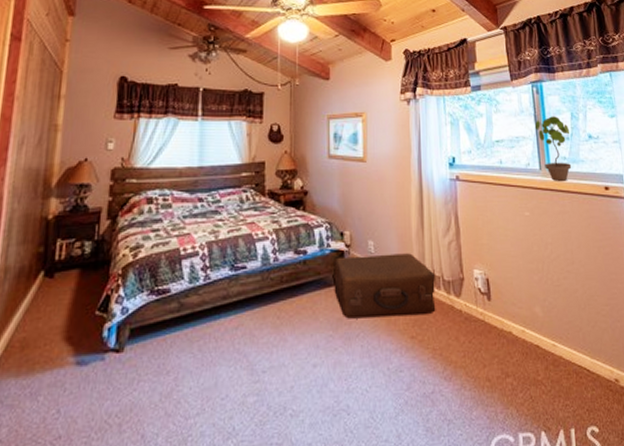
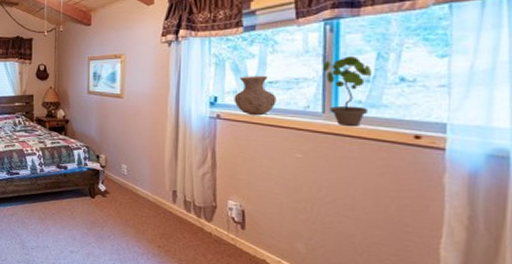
suitcase: present [332,253,436,319] -> none [89,174,186,231]
vase: none [469,135,504,176] -> present [234,76,277,116]

